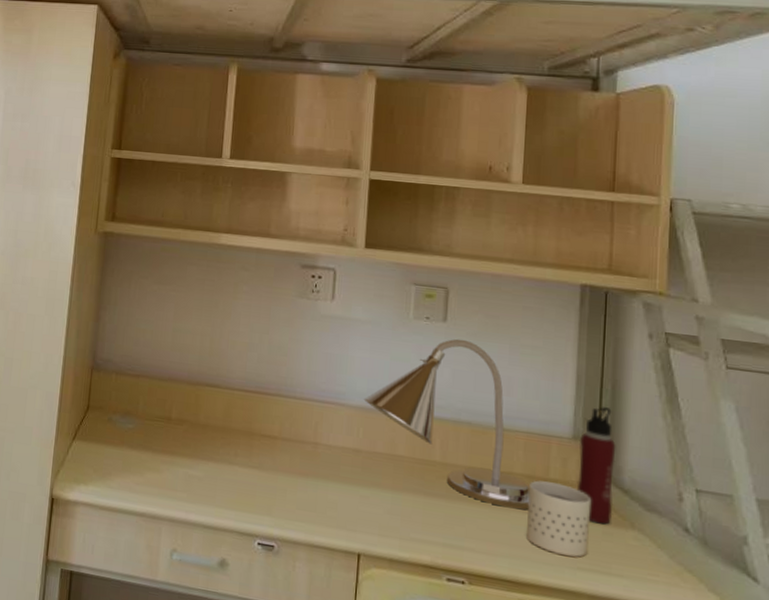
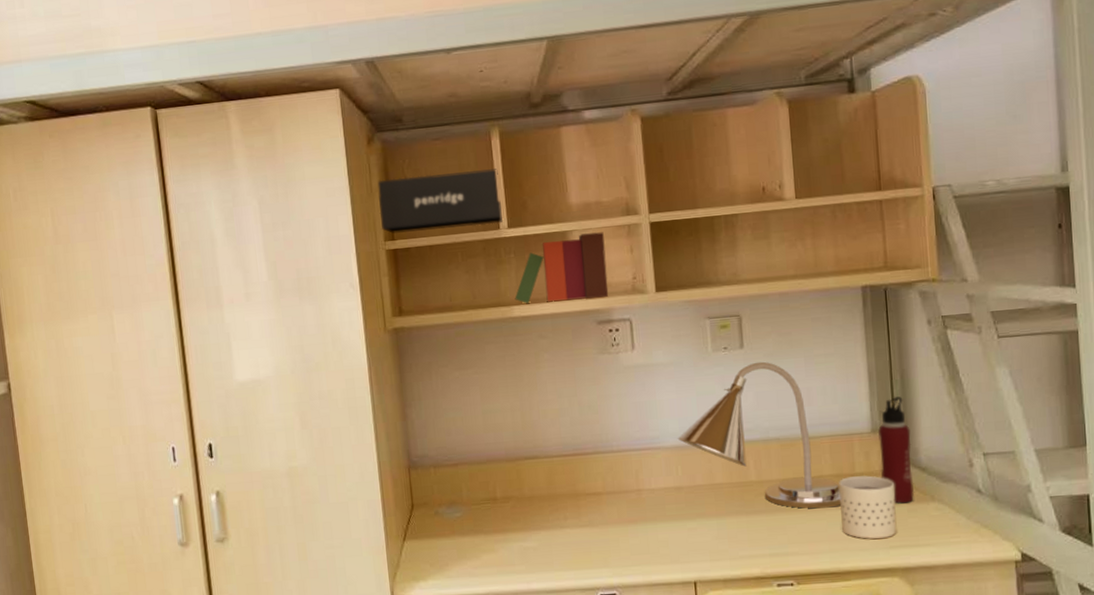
box: none [110,92,230,153] -> present [377,169,503,234]
books: none [224,177,322,243] -> present [514,232,609,304]

